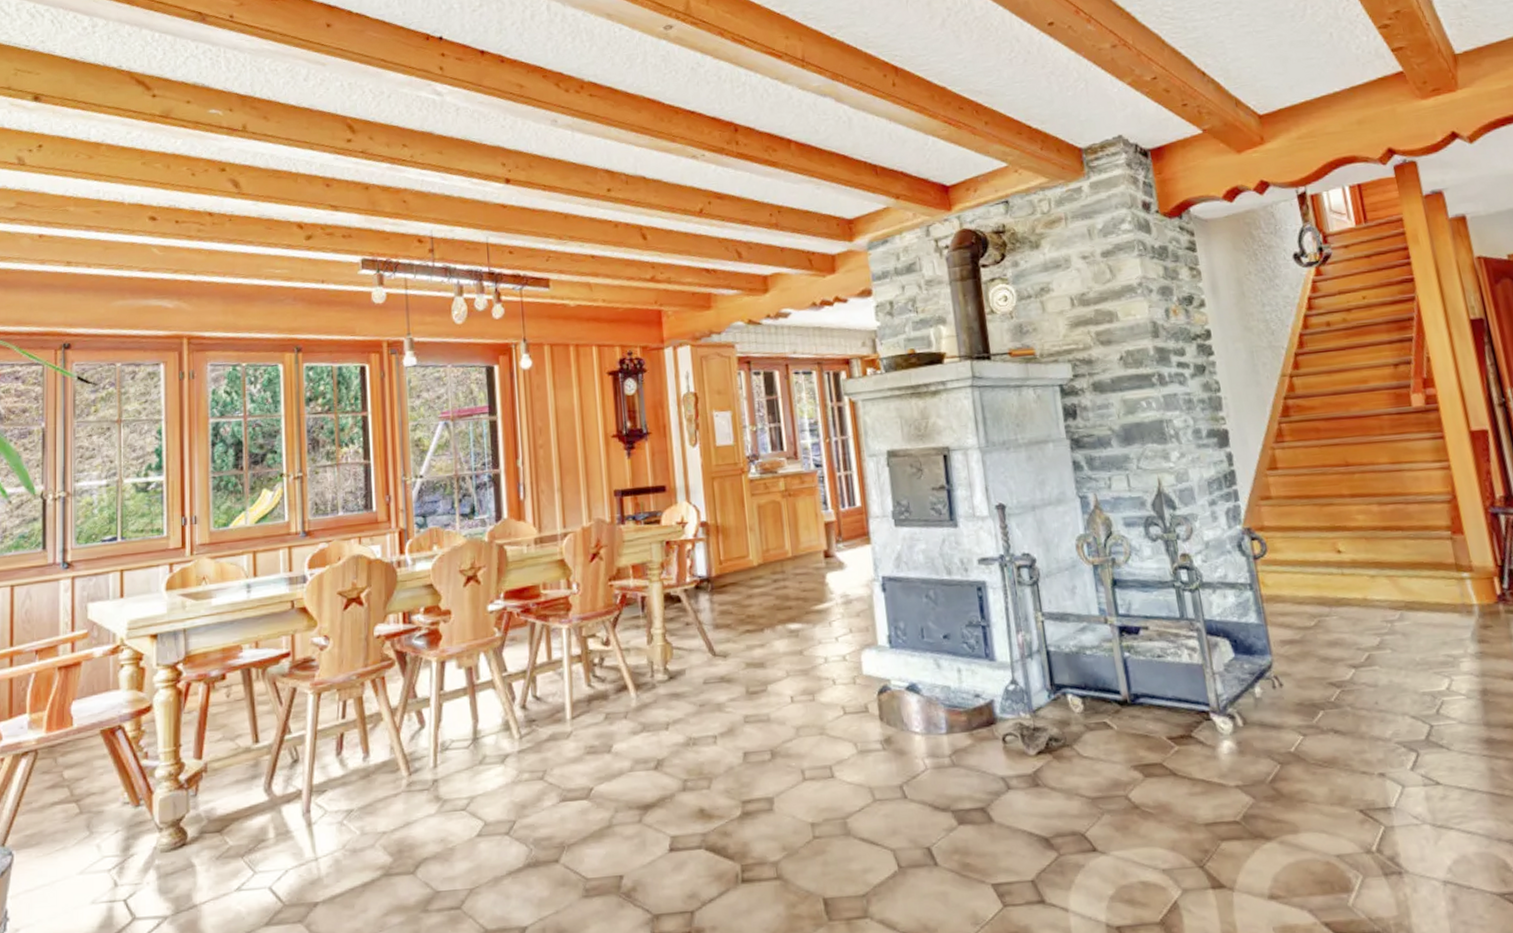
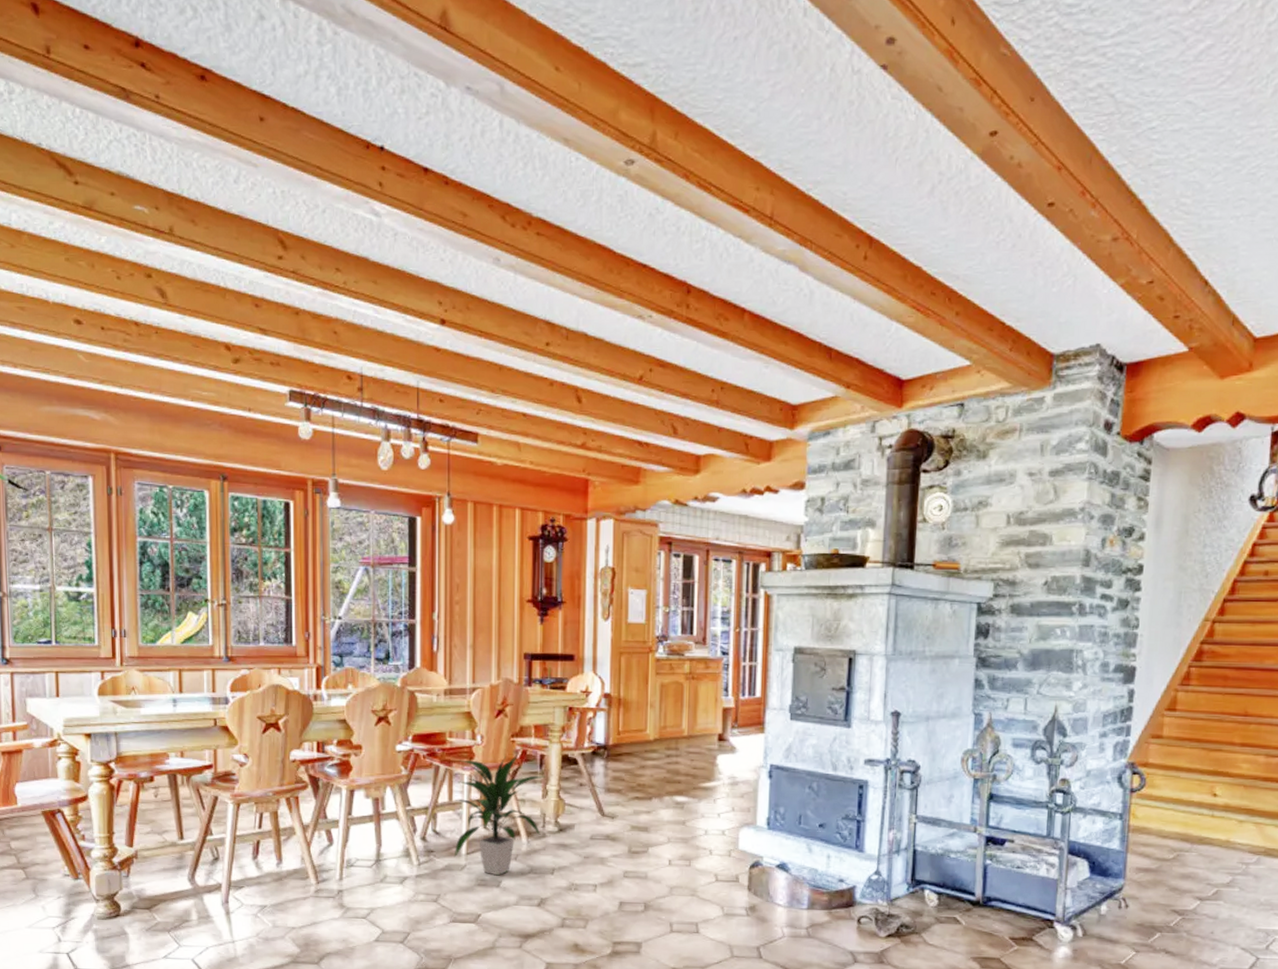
indoor plant: none [555,600,650,740] -> present [454,755,545,876]

